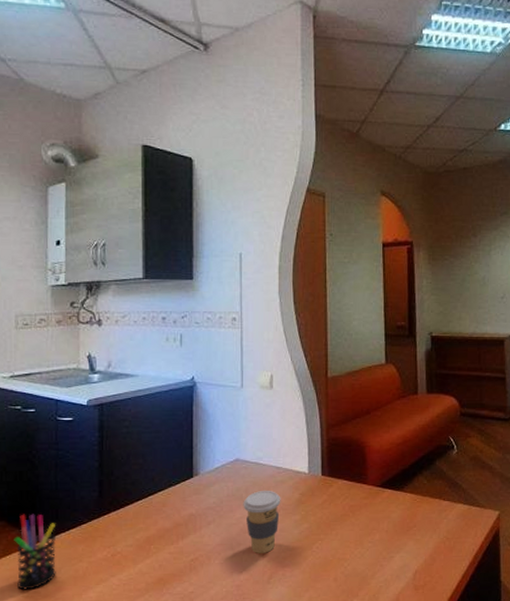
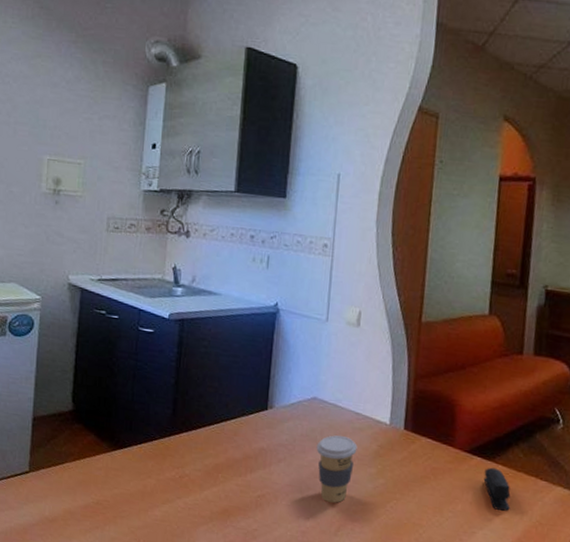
pen holder: present [14,514,56,590] -> none [89,420,128,497]
stapler: none [395,496,421,534] -> present [483,467,511,511]

